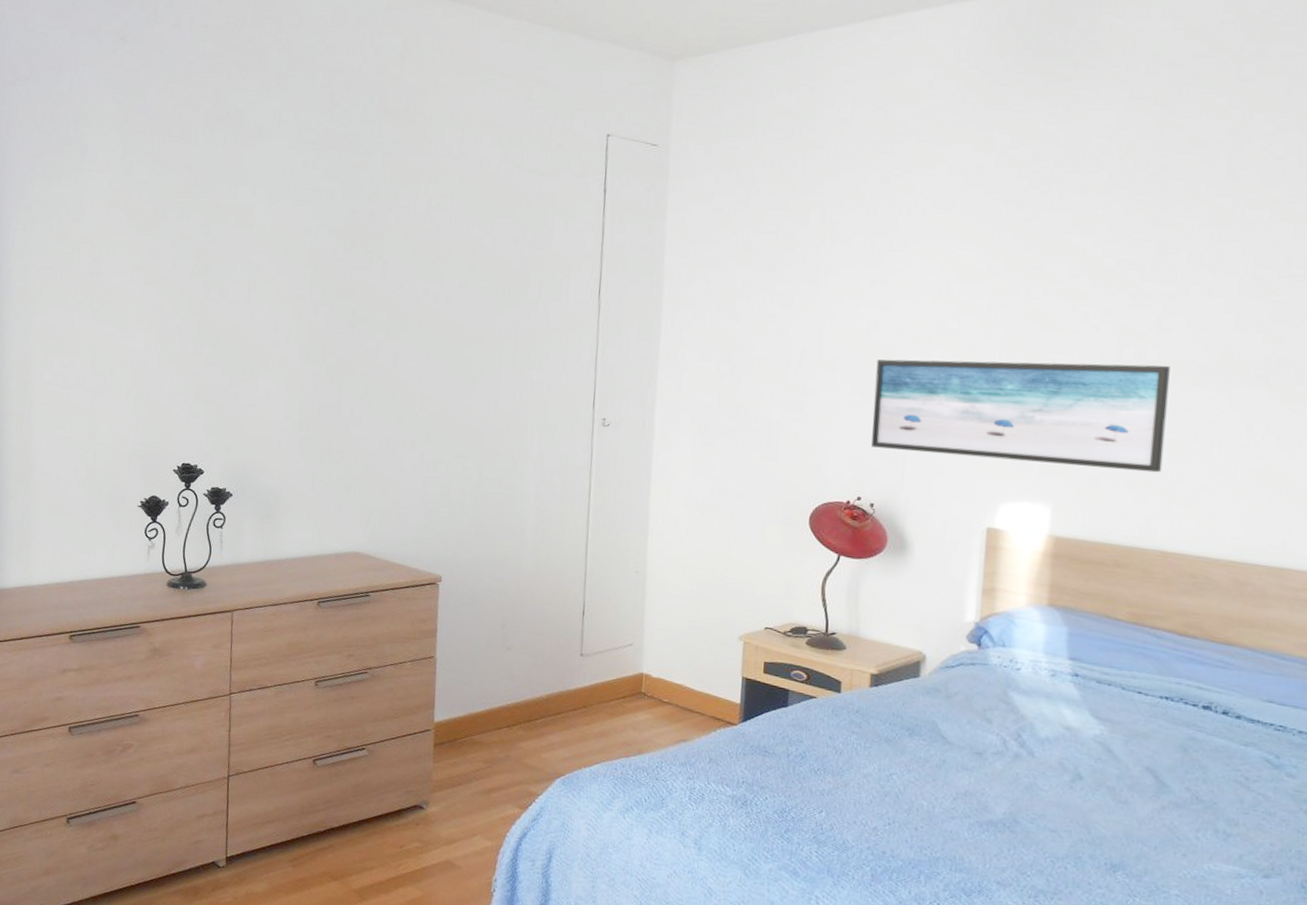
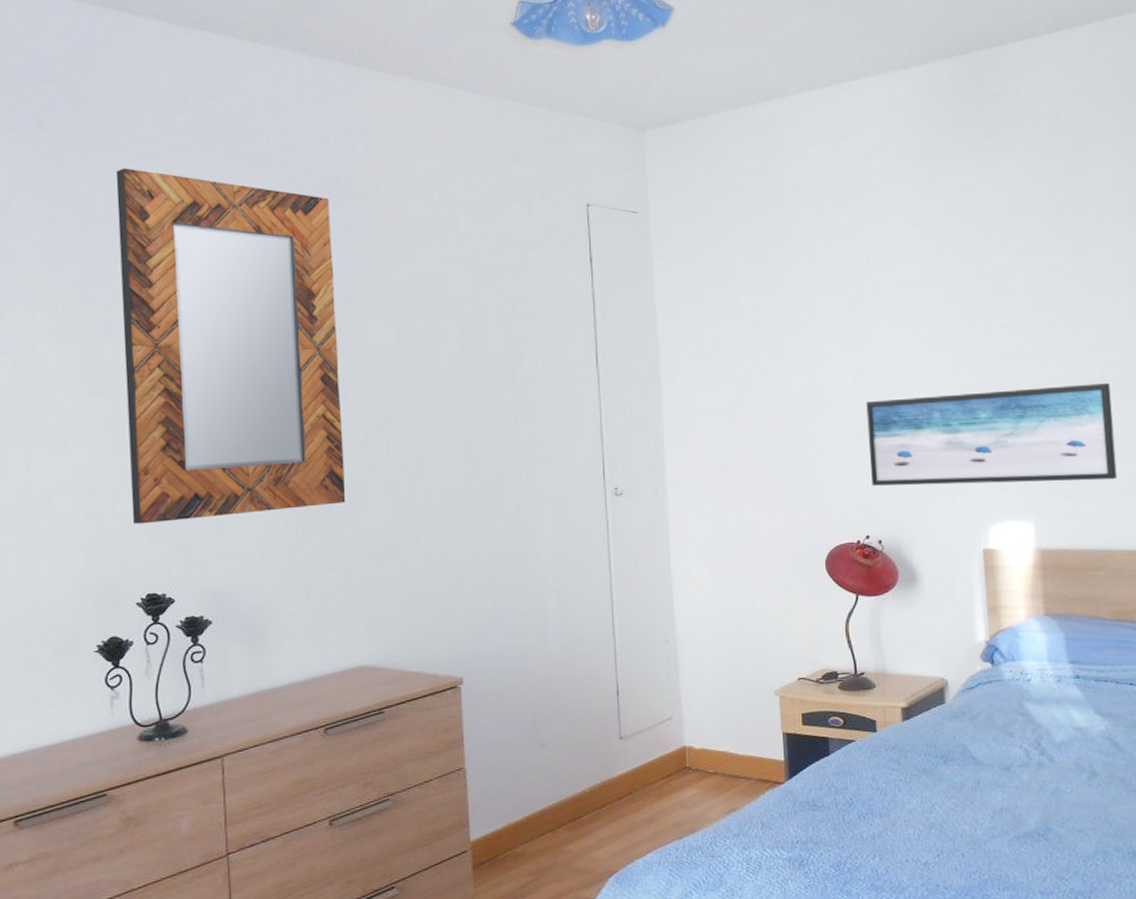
home mirror: none [175,80,363,404] -> present [116,168,346,524]

